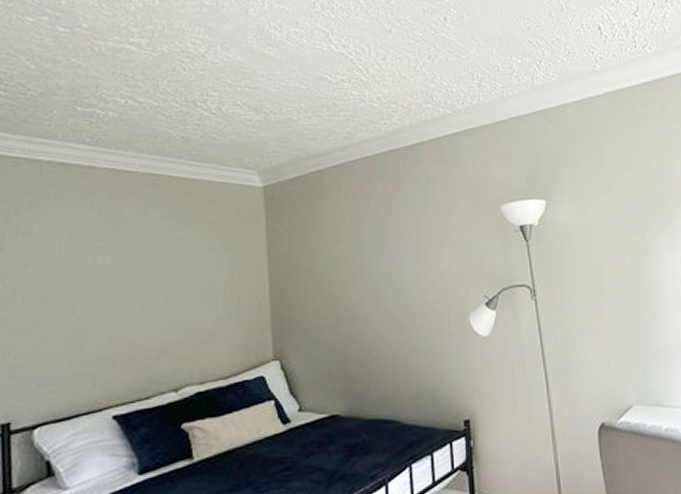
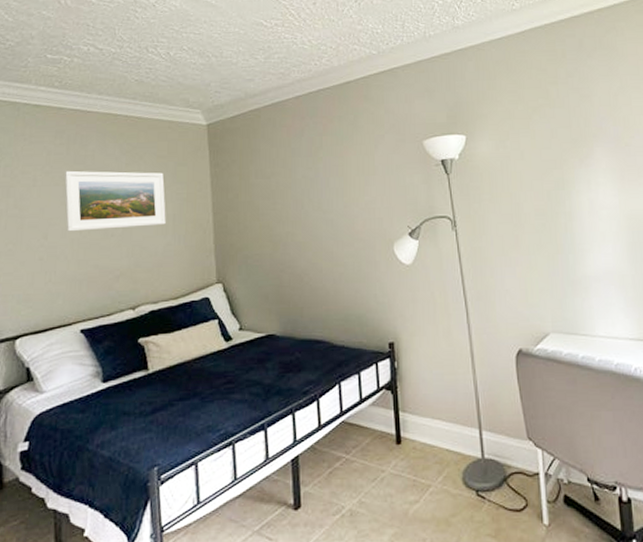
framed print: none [95,237,216,306] -> present [64,170,166,232]

